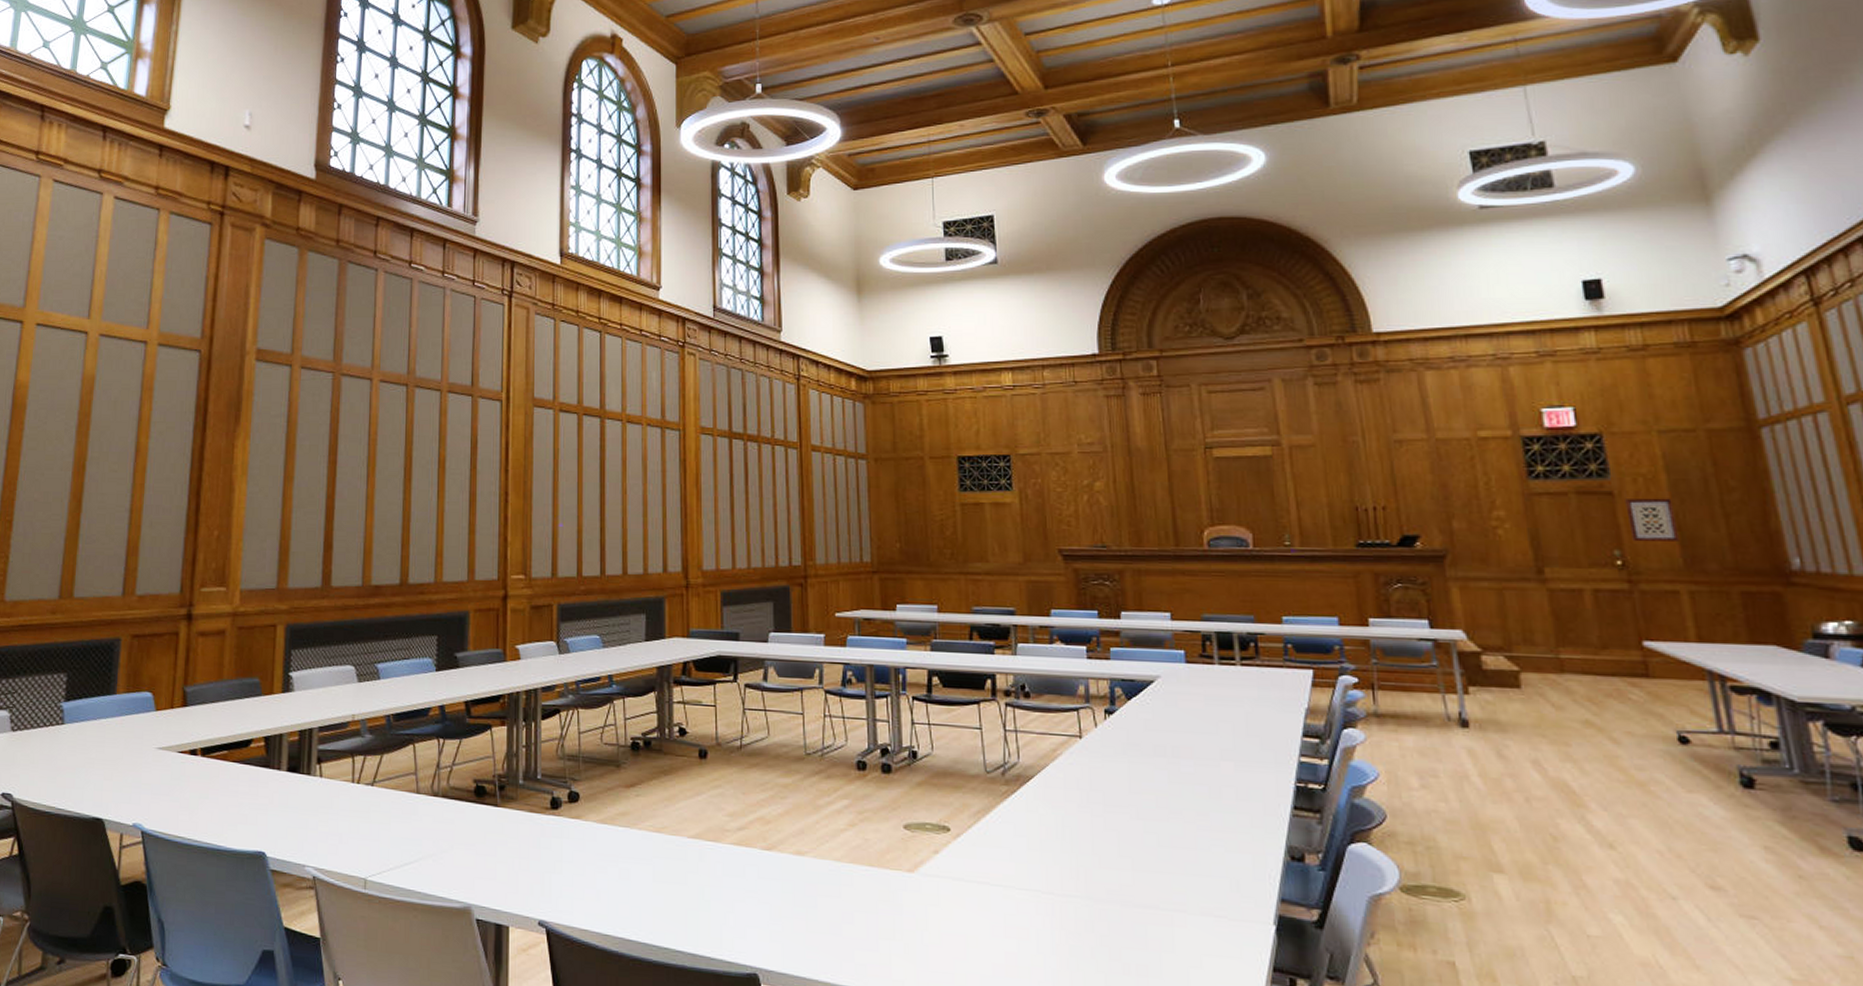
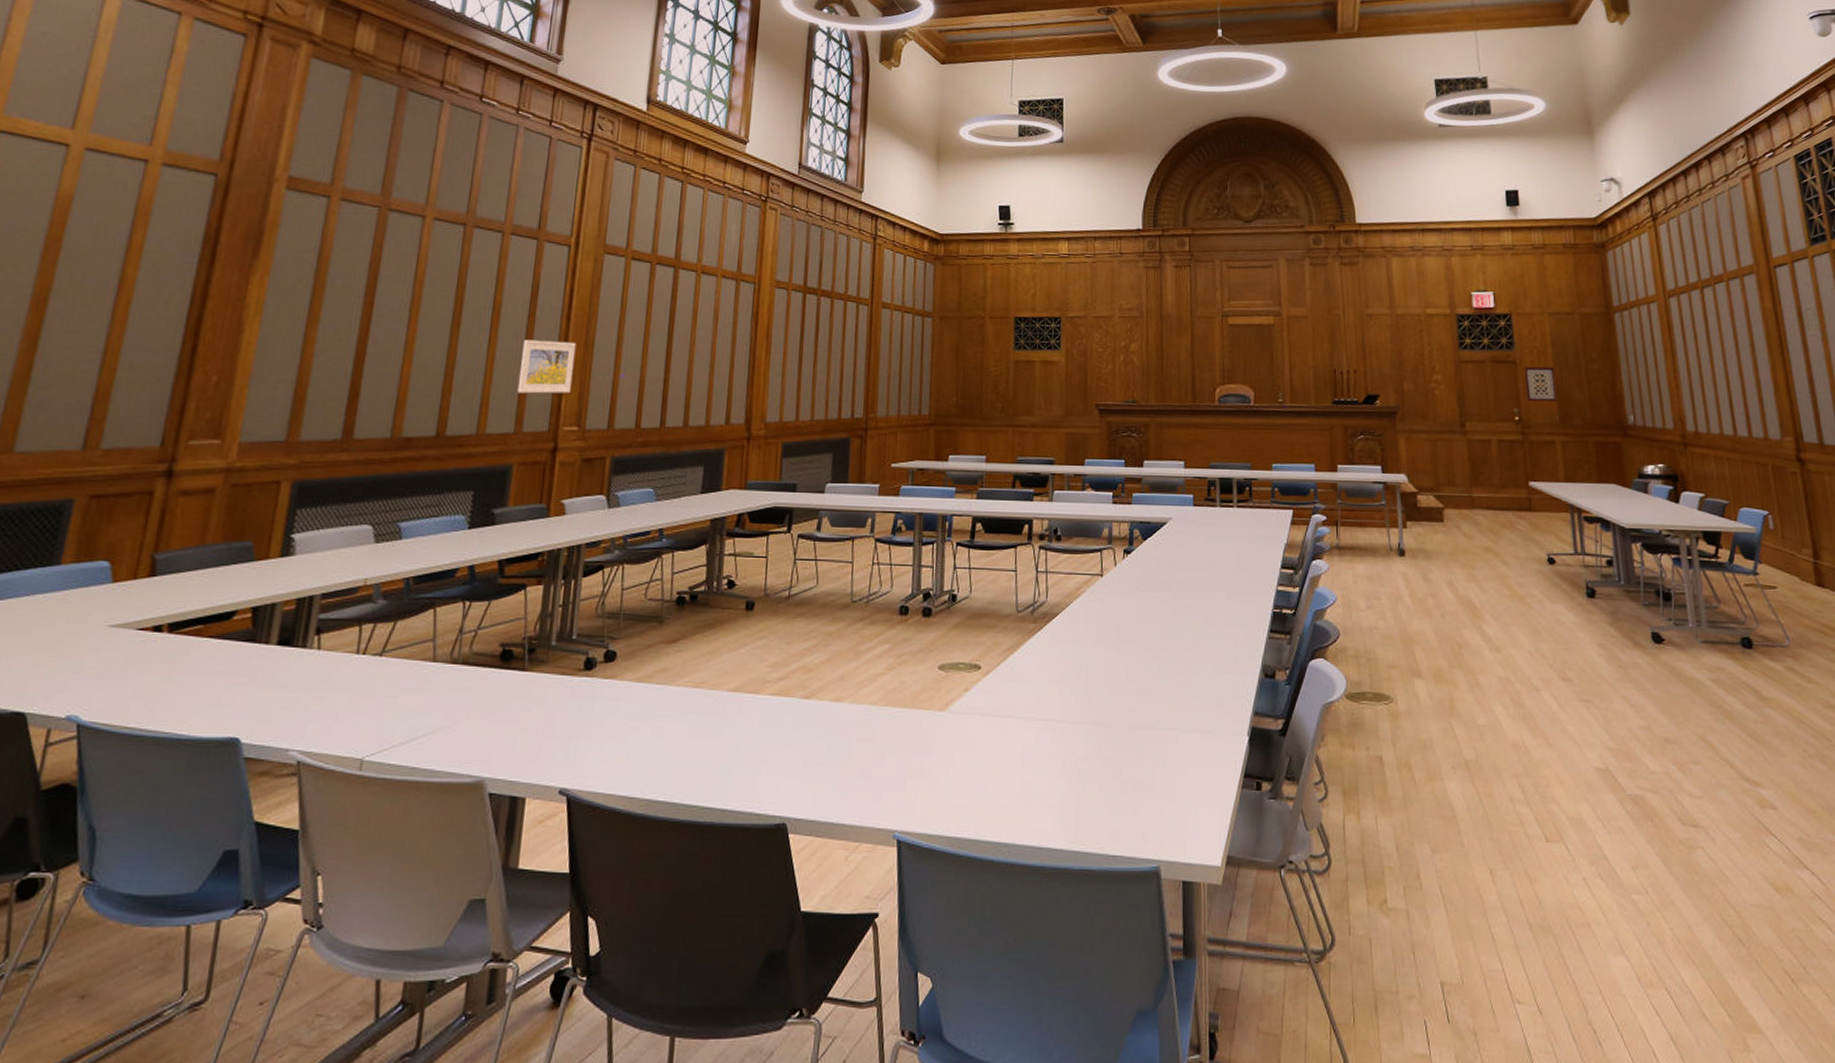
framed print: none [467,492,516,544] -> present [517,339,577,394]

